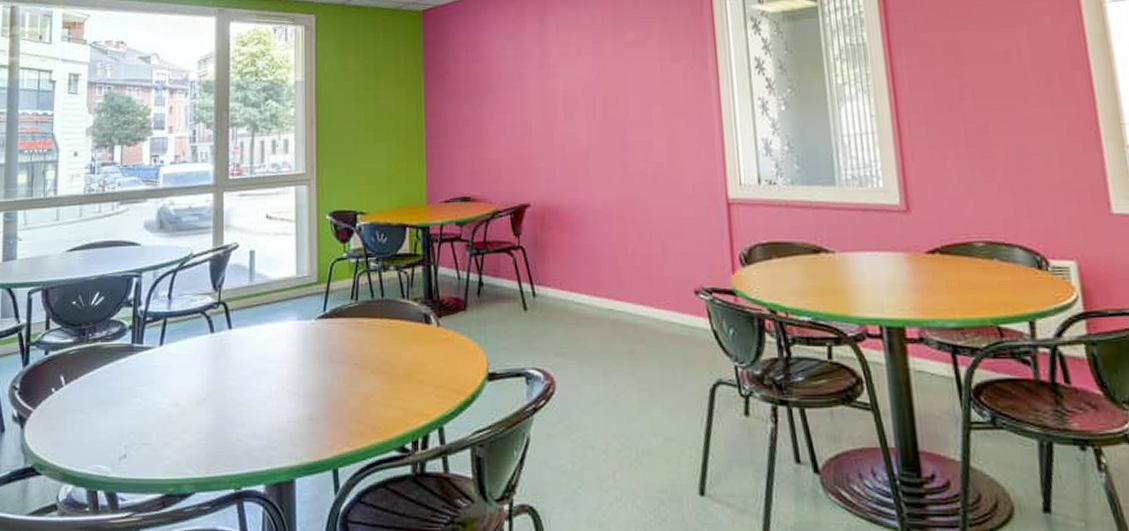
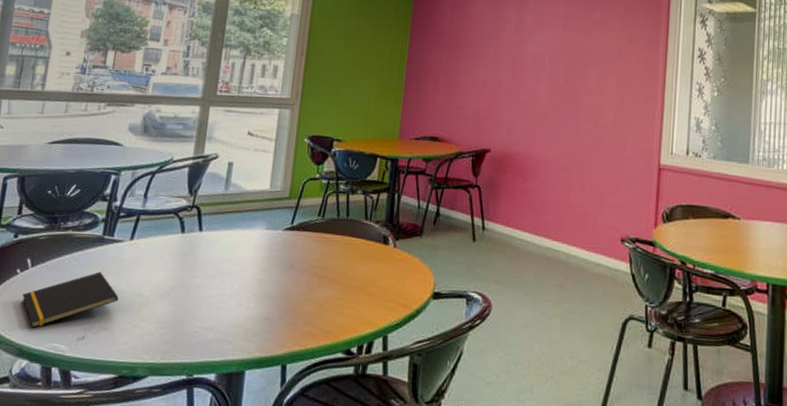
notepad: none [60,383,156,449] -> present [22,272,119,328]

